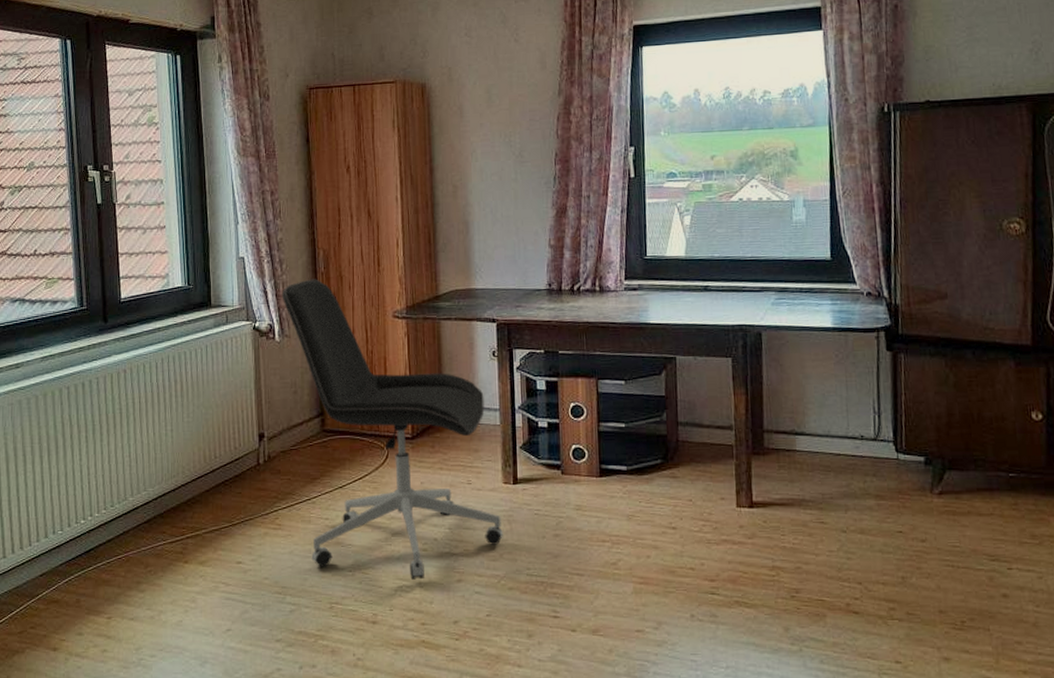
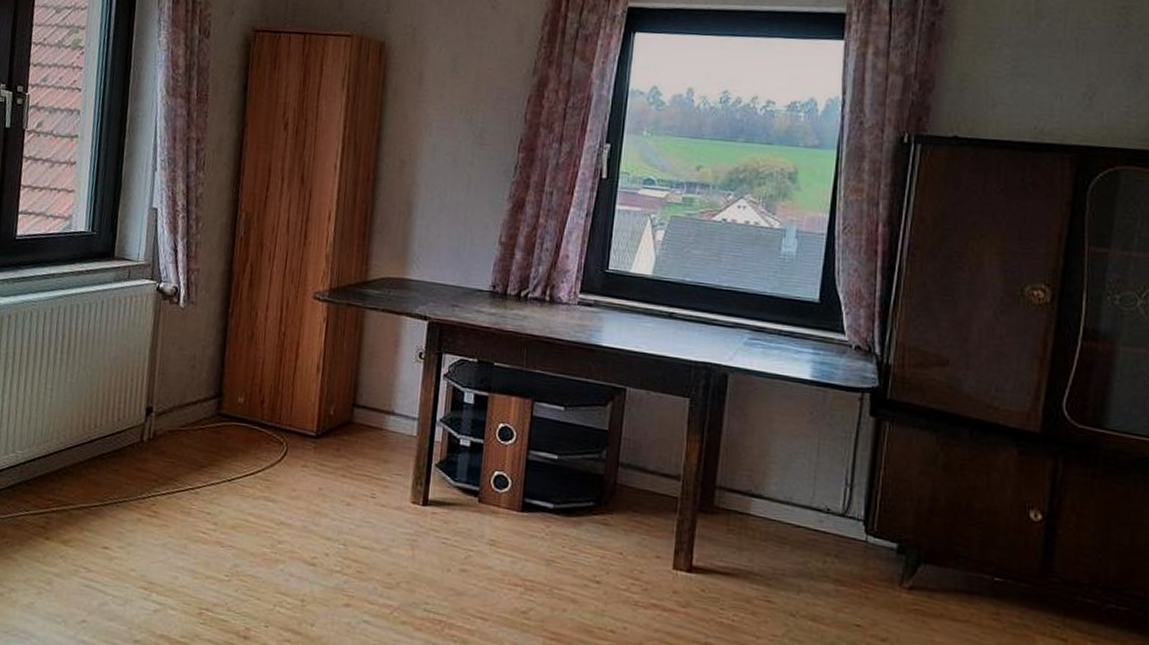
office chair: present [282,279,503,580] -> none [185,243,404,598]

